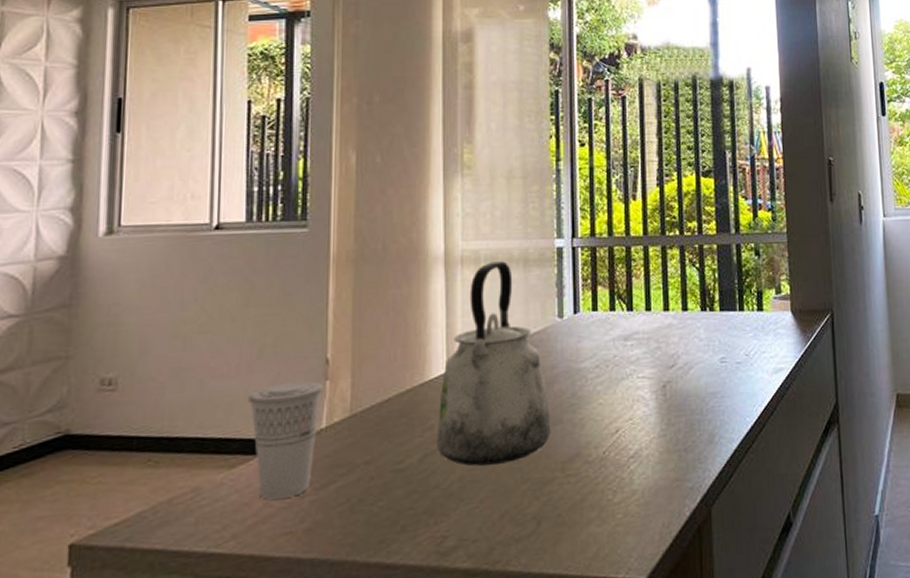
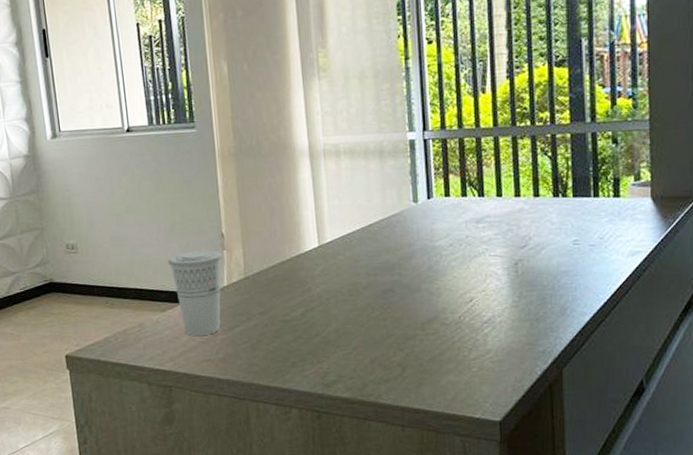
kettle: present [437,261,551,466] -> none [314,153,411,322]

